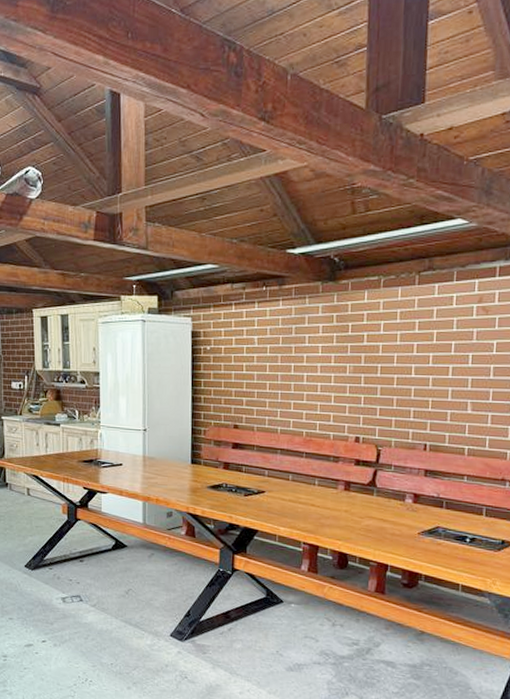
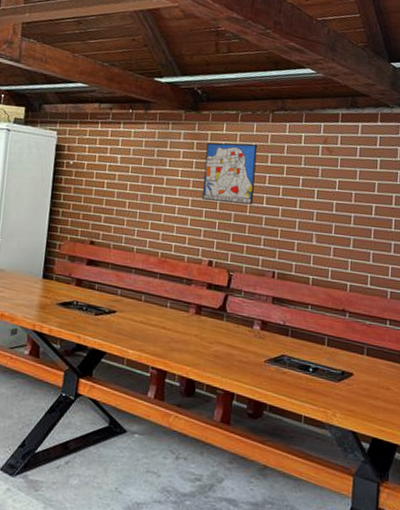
wall art: none [345,310,403,377] -> present [202,142,258,205]

